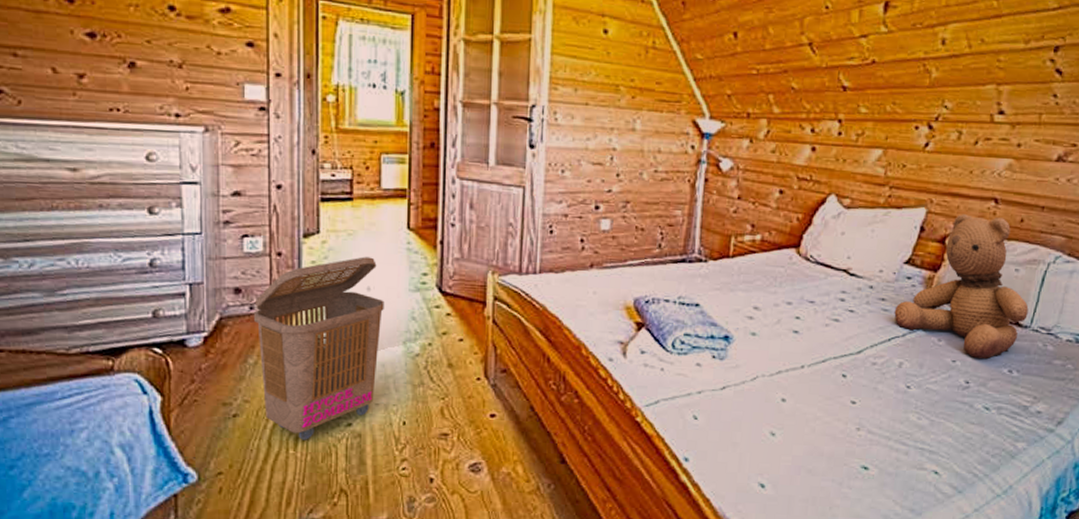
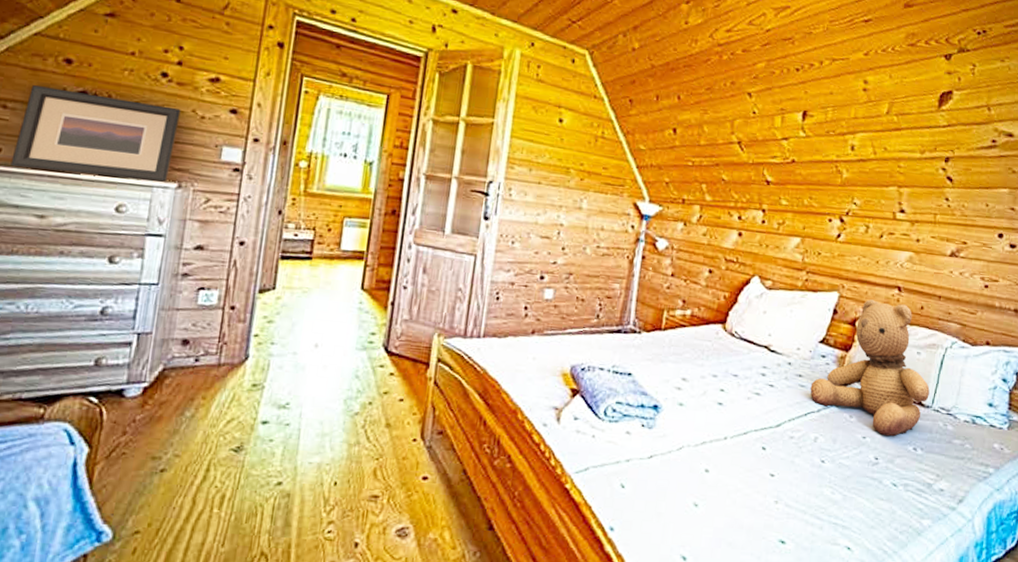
picture frame: none [33,29,195,126] -> present [10,85,181,182]
laundry basket: present [253,256,384,440] -> none [194,314,330,499]

